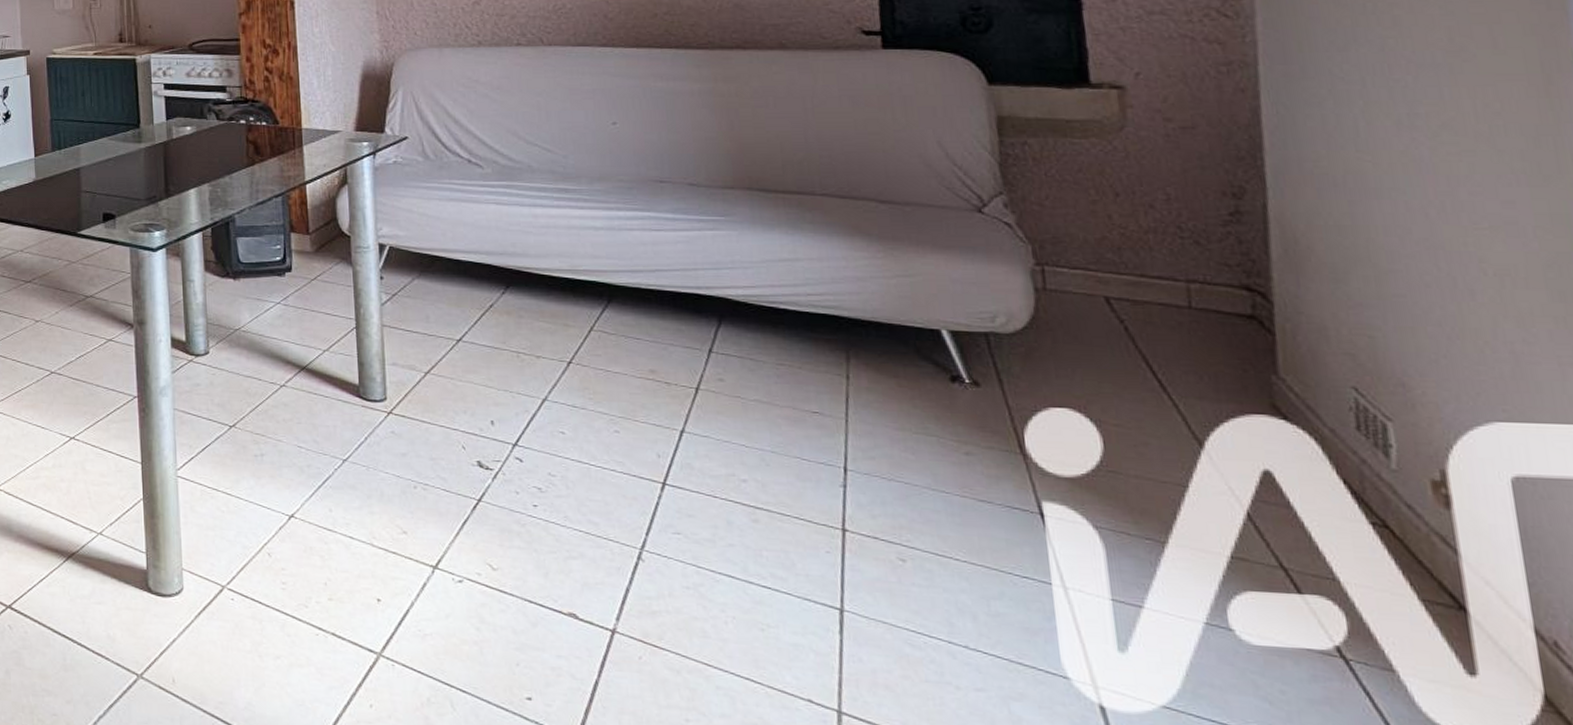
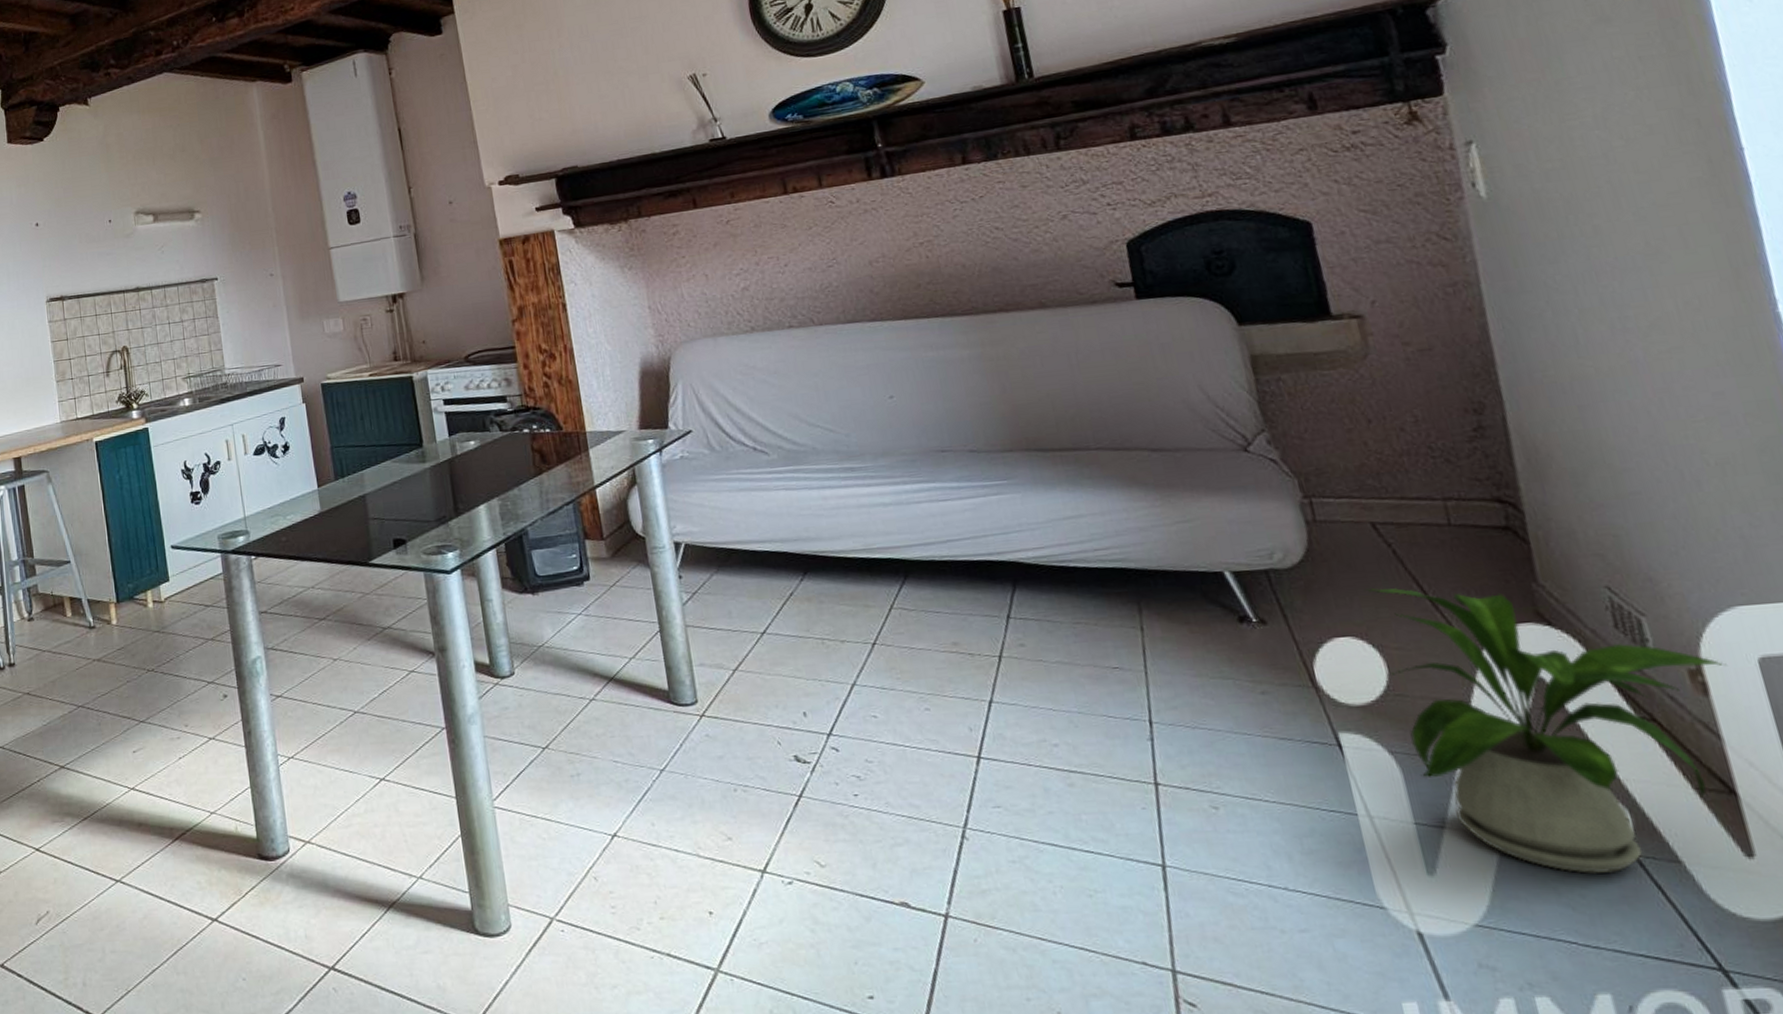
house plant: none [1088,361,1476,673] -> present [1364,587,1727,874]

